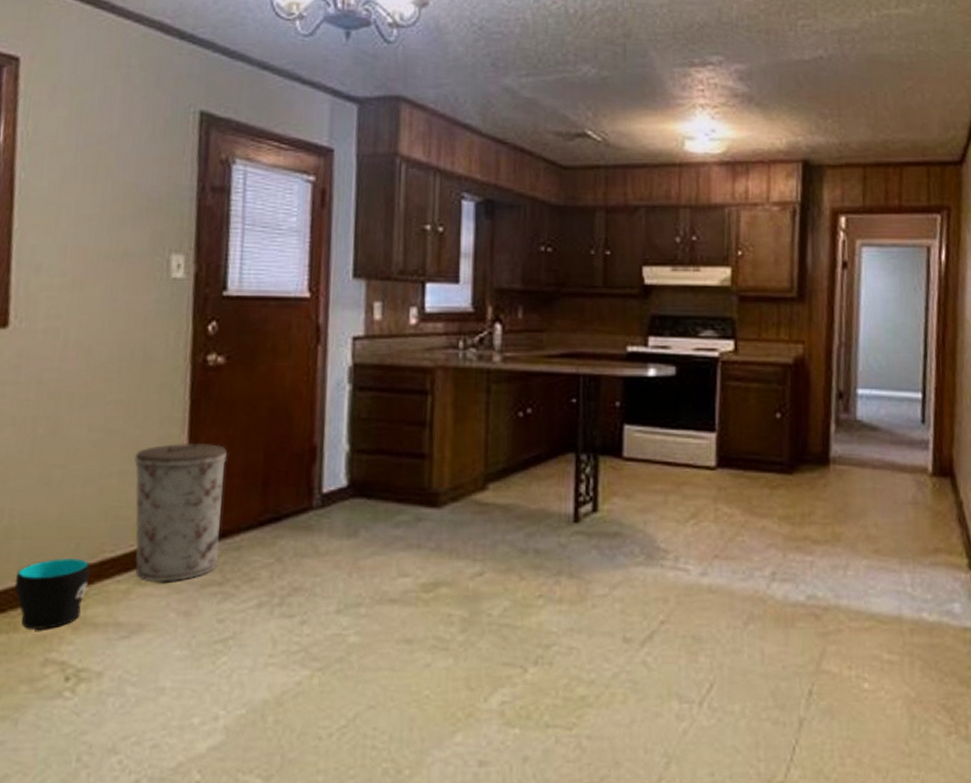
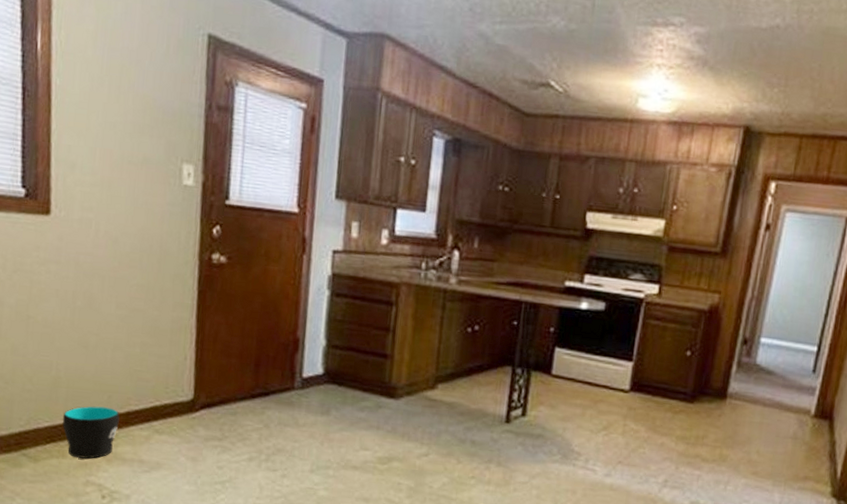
trash can: present [135,442,227,583] -> none [153,325,227,434]

